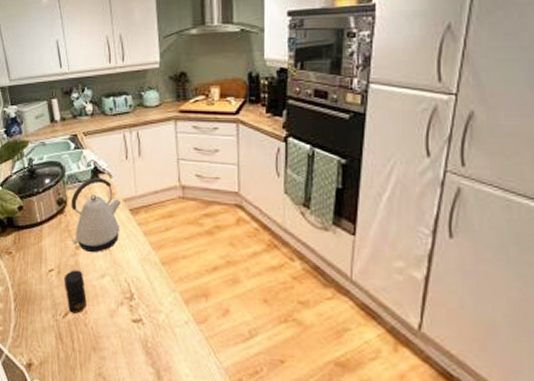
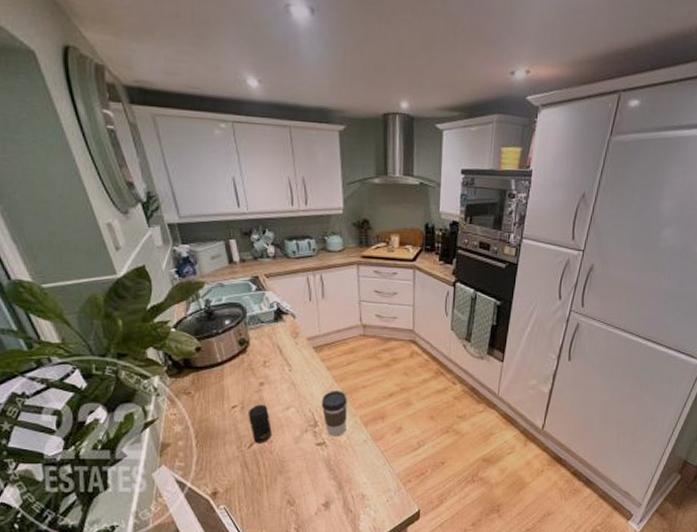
kettle: present [71,178,121,253] -> none [253,318,305,388]
coffee cup: none [137,259,166,314] -> present [321,391,347,437]

